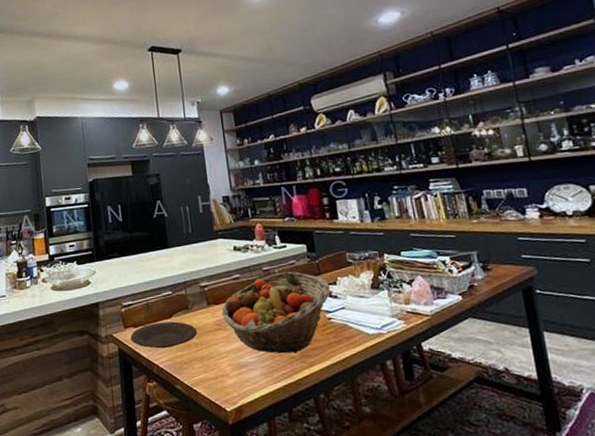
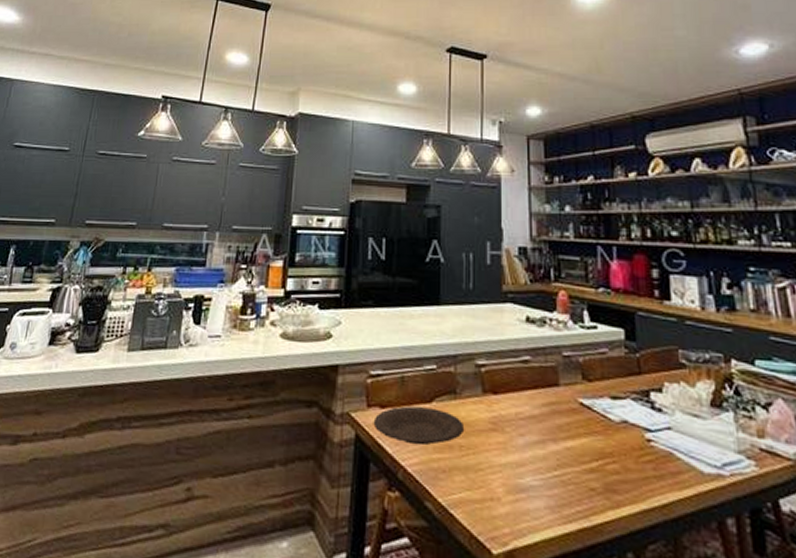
fruit basket: present [221,271,331,354] -> none [500,362,654,483]

